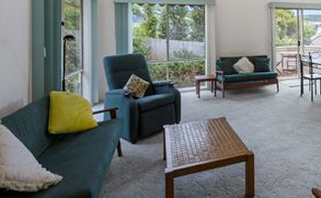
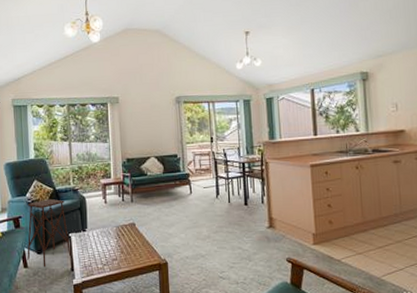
side table: none [122,92,165,157] -> present [27,198,72,268]

